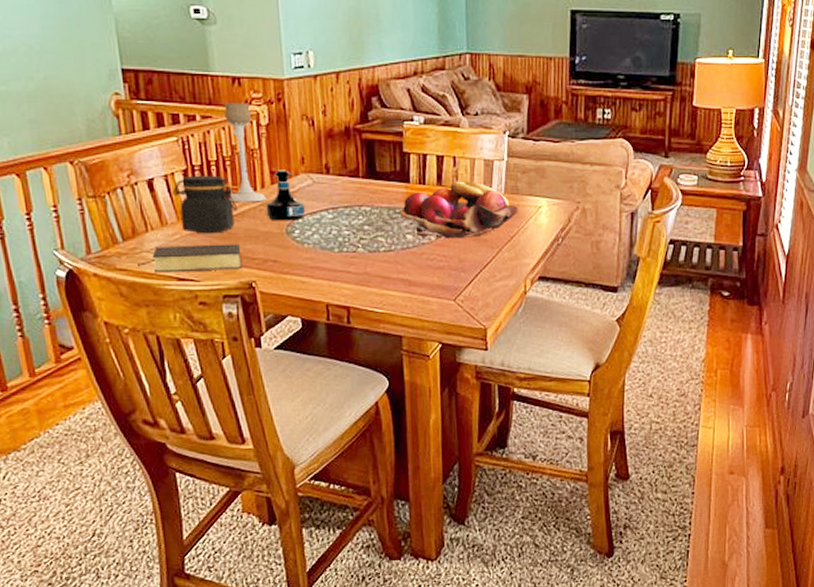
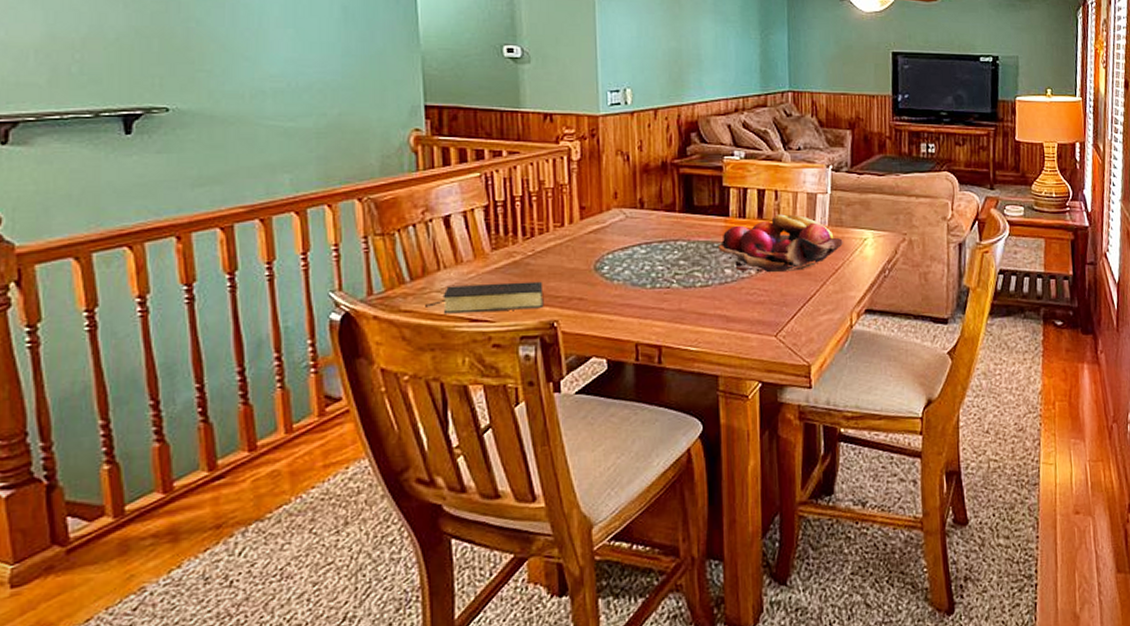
jar: present [172,175,238,234] -> none [471,211,543,272]
candle holder: present [224,103,267,203] -> none [532,139,575,239]
tequila bottle: present [266,170,306,221] -> none [573,205,617,257]

